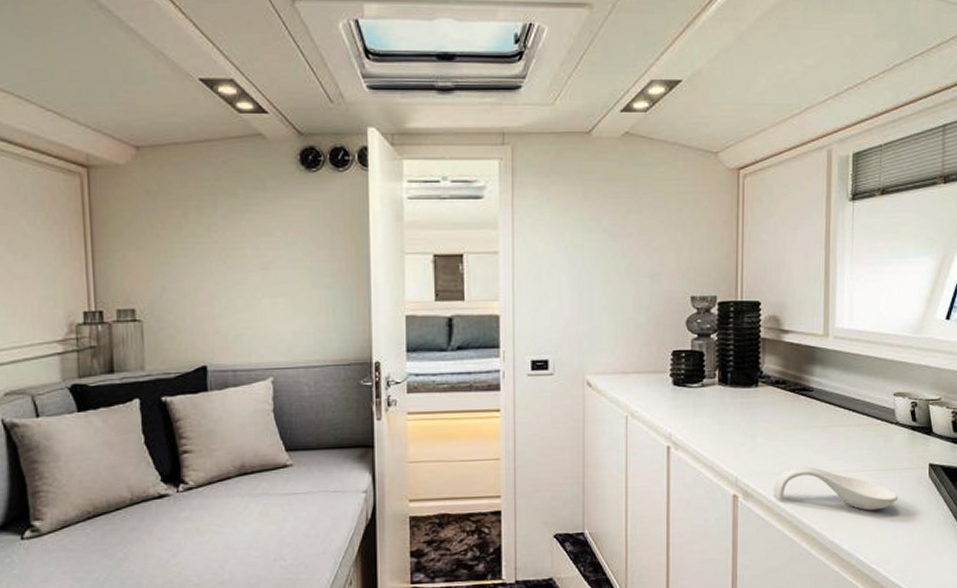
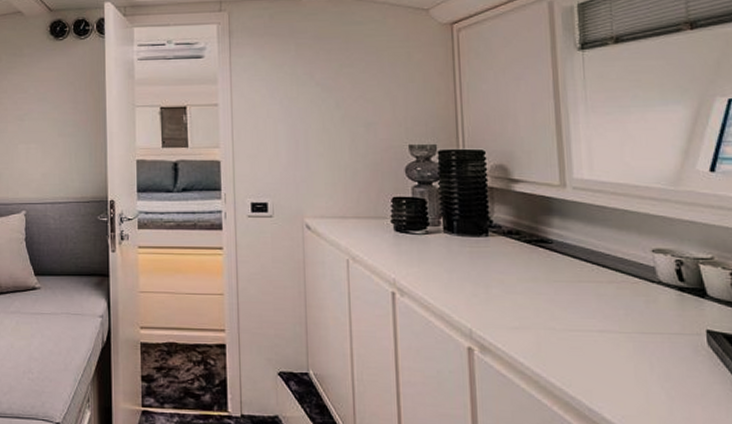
spoon rest: present [773,466,898,511] -> none [513,323,669,378]

